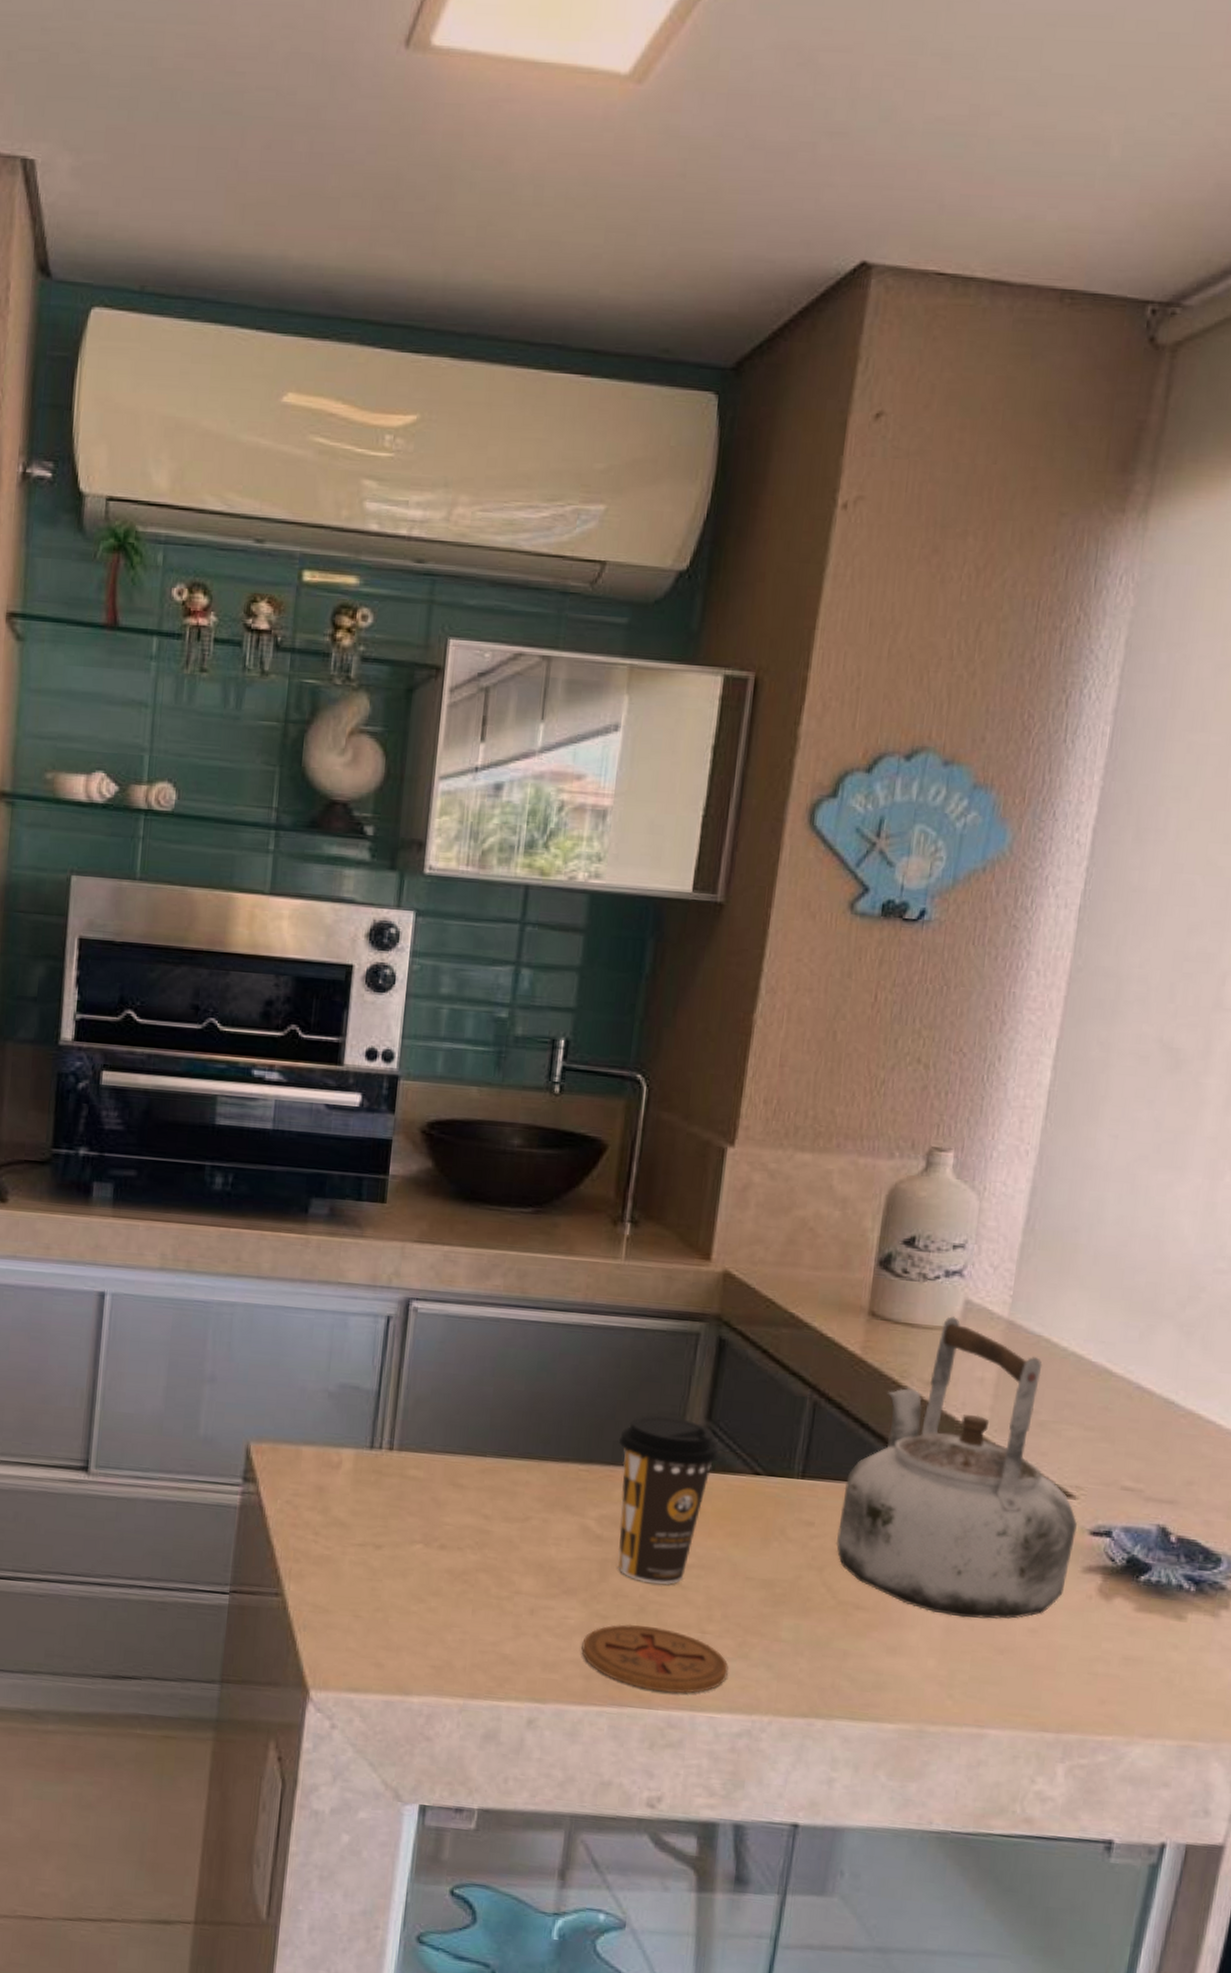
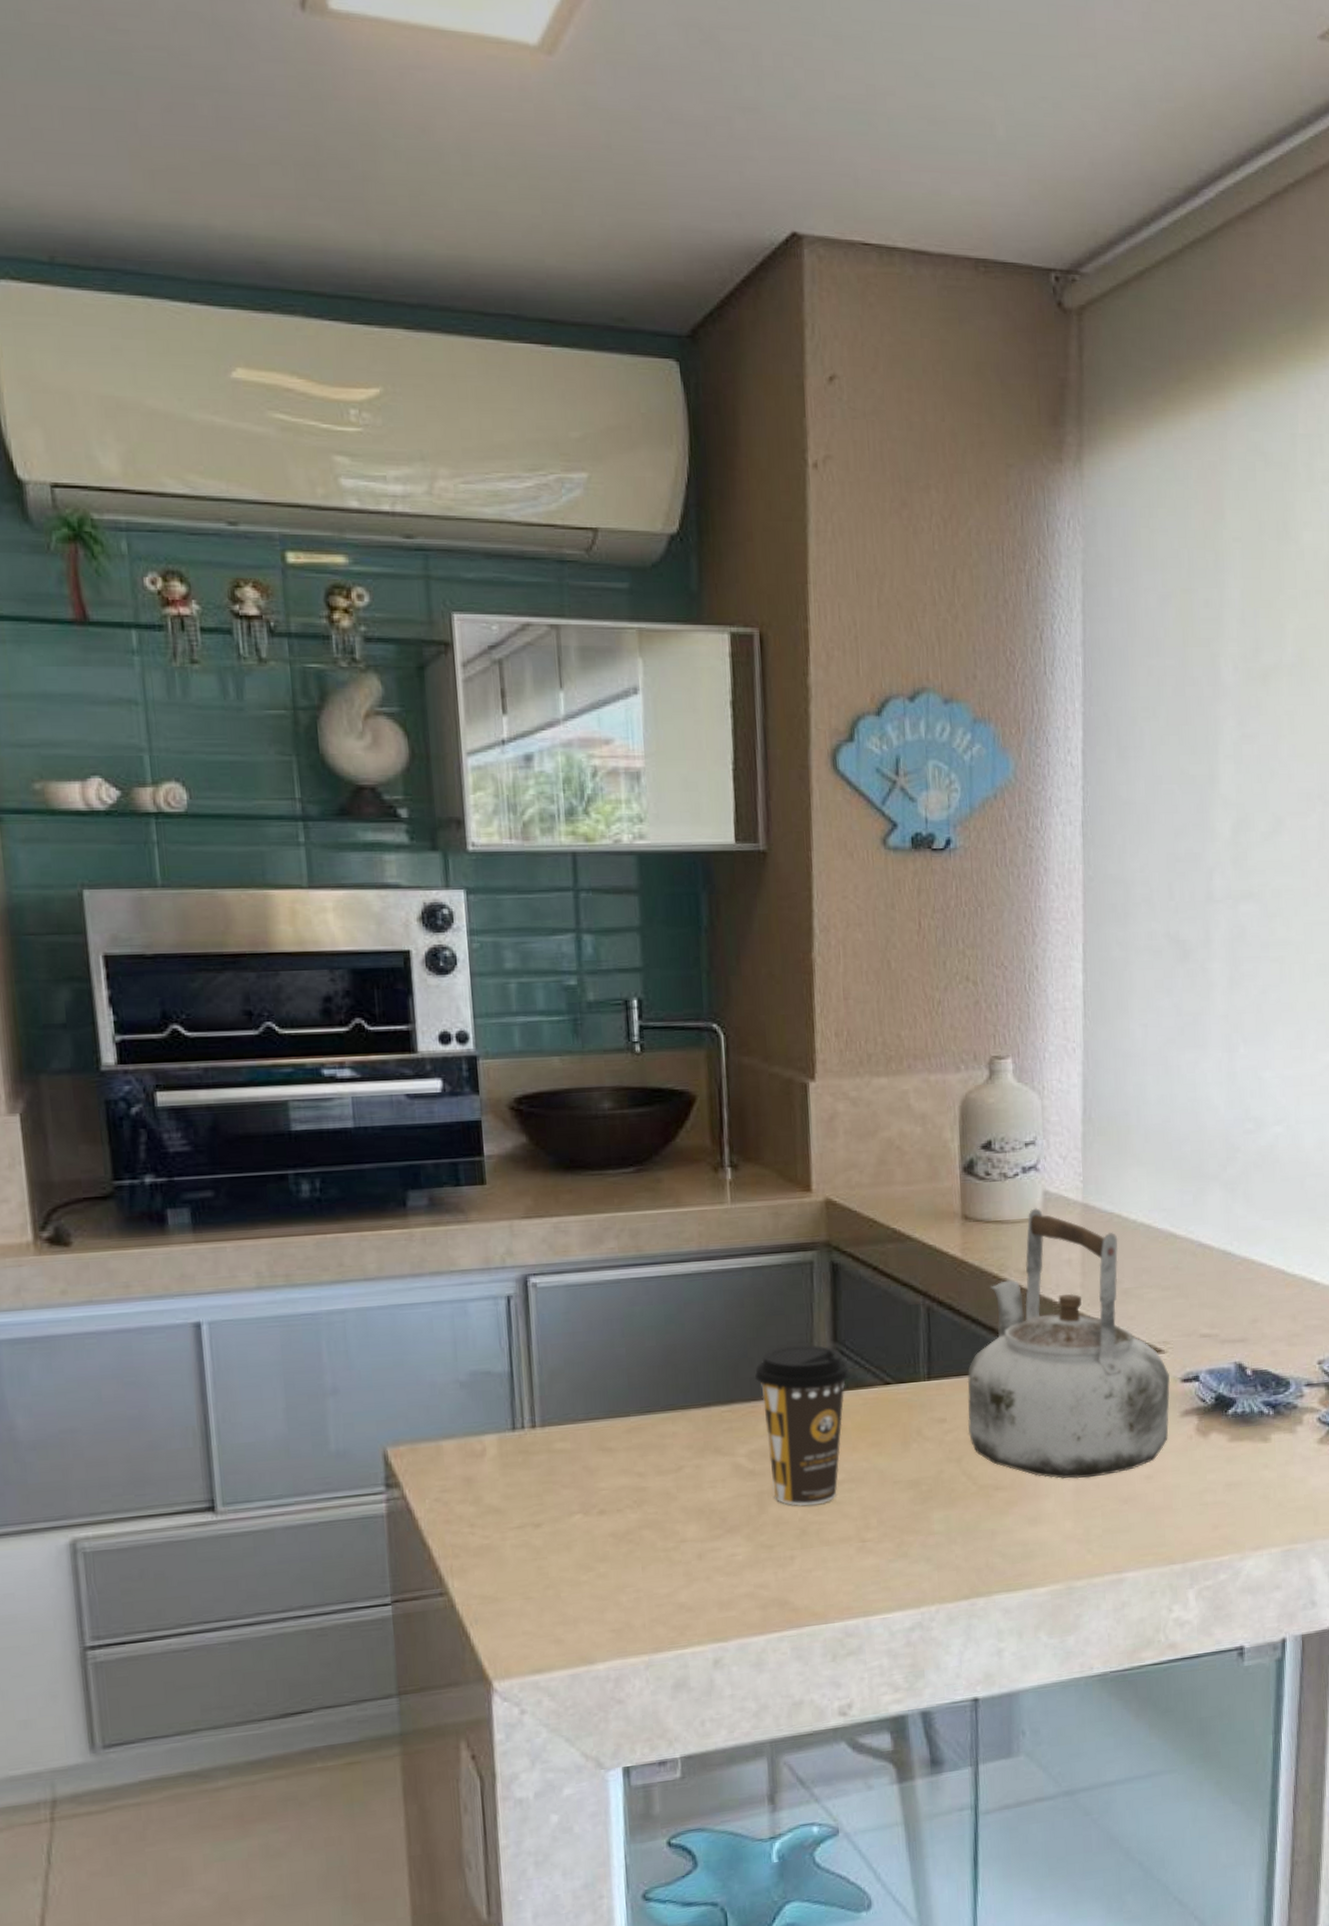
coaster: present [581,1624,729,1693] -> none [753,1545,893,1607]

